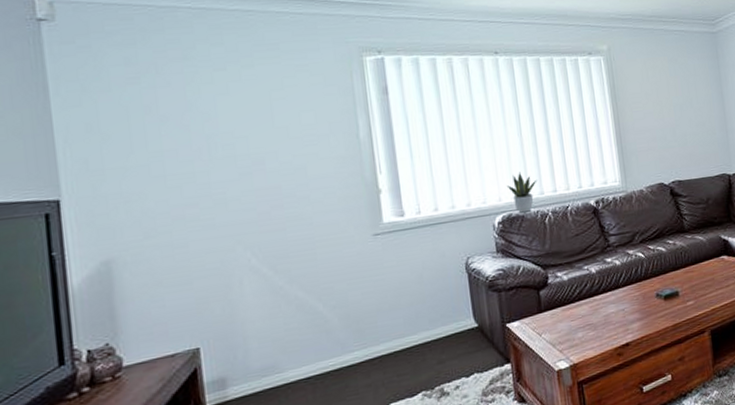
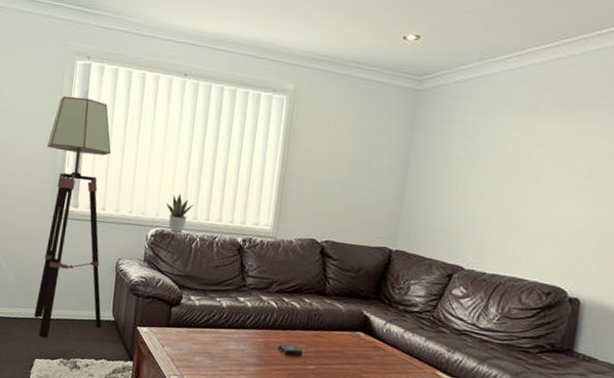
floor lamp: none [348,94,465,376] -> present [34,95,112,338]

